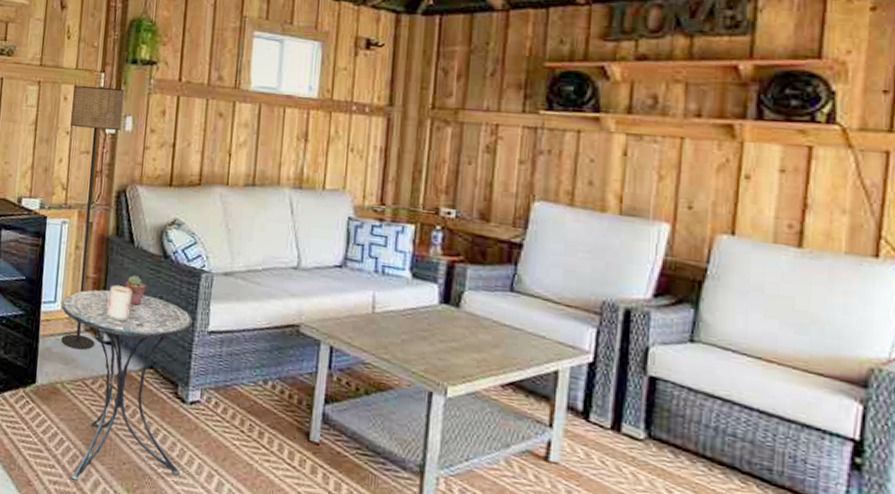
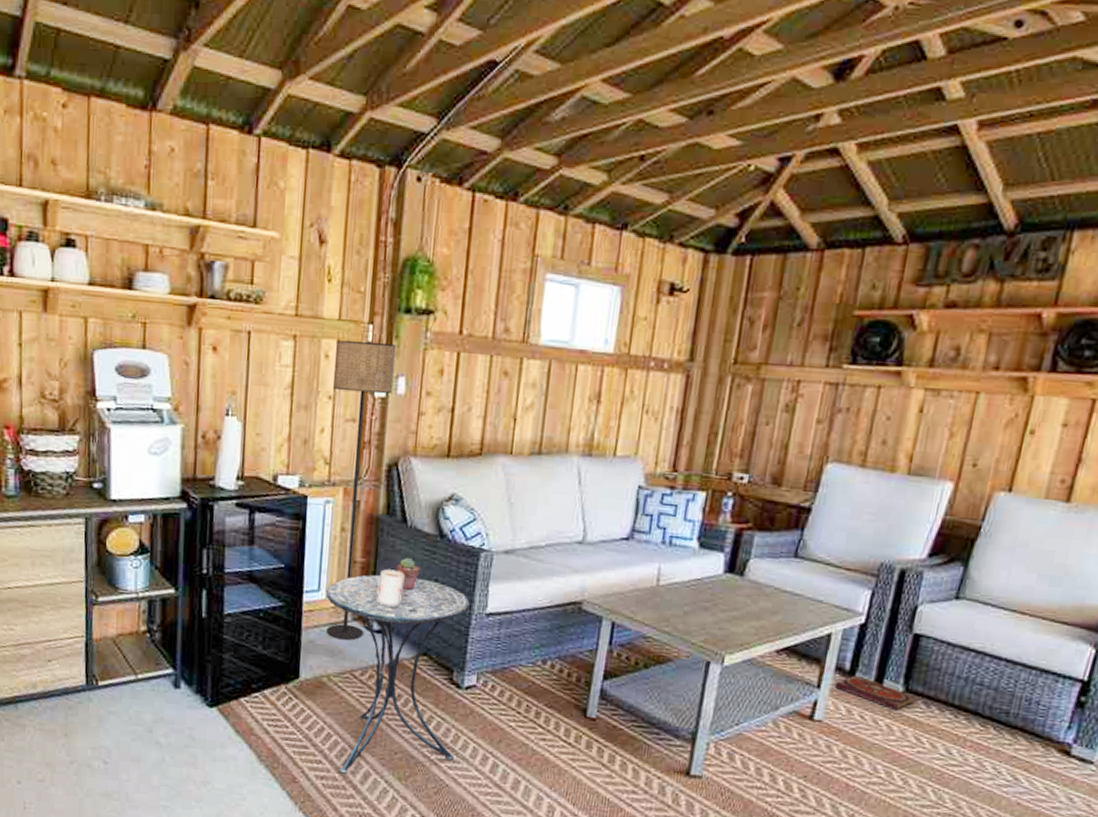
book: none [568,416,660,459] -> present [834,675,916,711]

